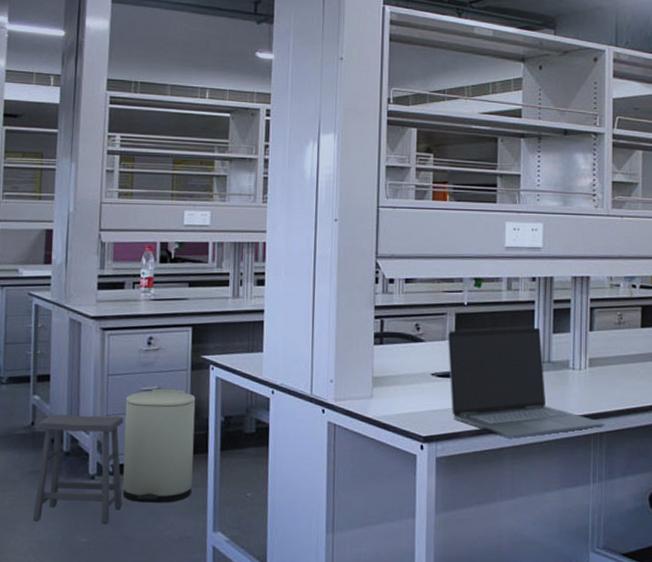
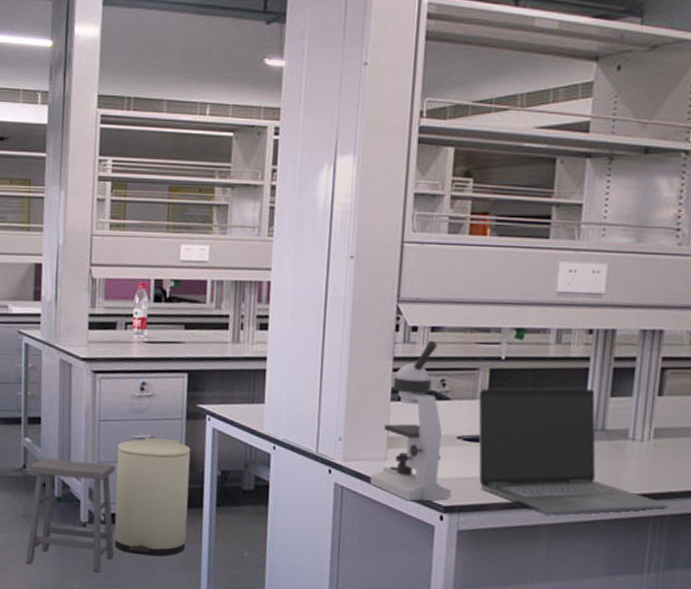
microscope: none [358,291,430,434] -> present [369,341,452,502]

